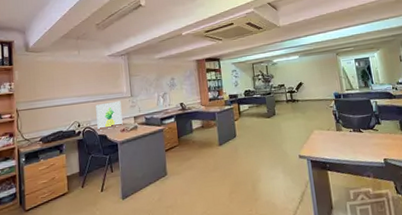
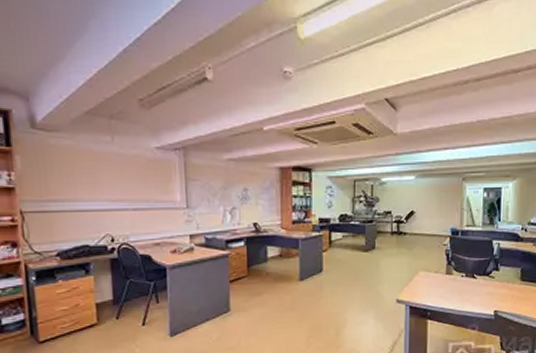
wall art: present [96,101,123,131] -> none [136,212,174,250]

